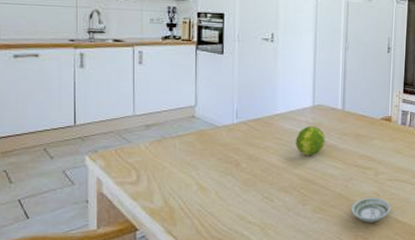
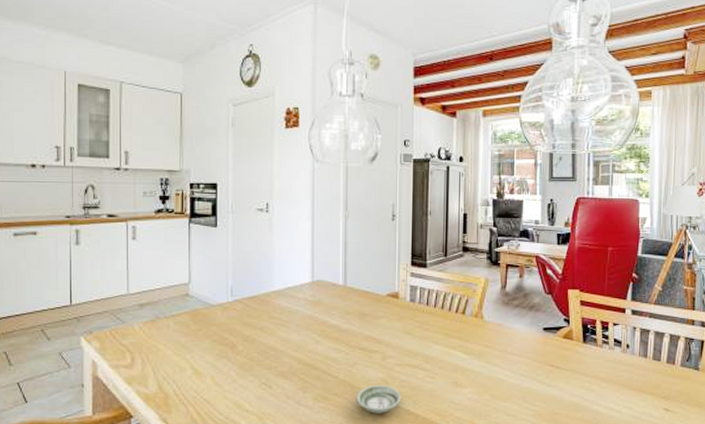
fruit: present [295,126,325,156] -> none [294,304,326,337]

